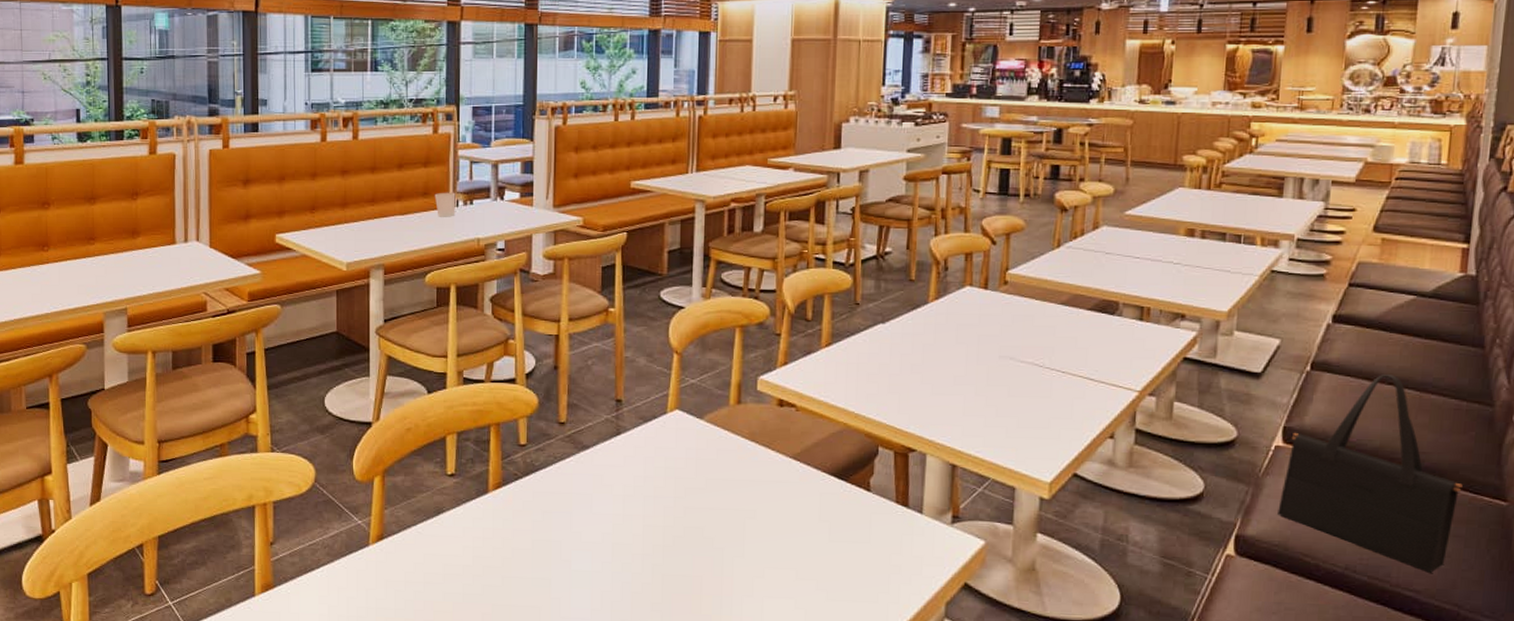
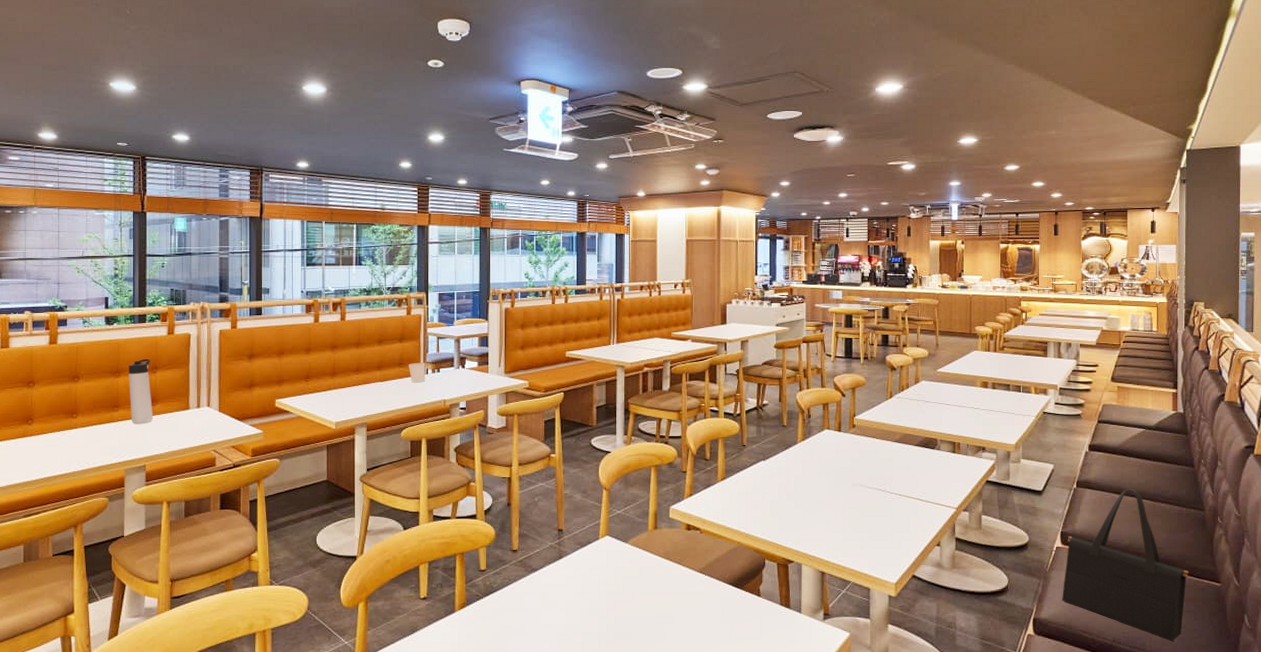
thermos bottle: none [105,182,135,260] -> present [128,358,154,424]

